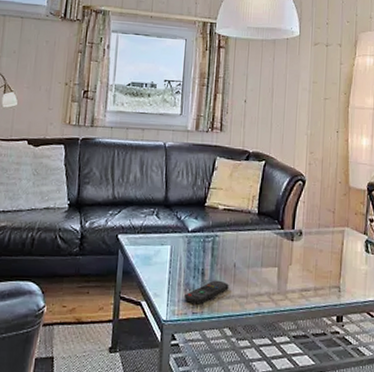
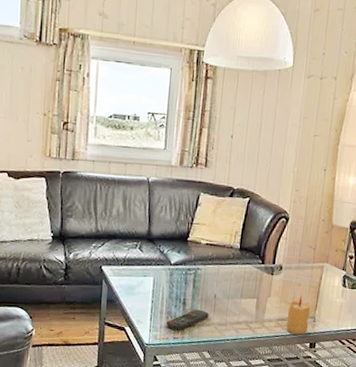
candle: none [310,262,335,307] -> present [286,295,311,335]

